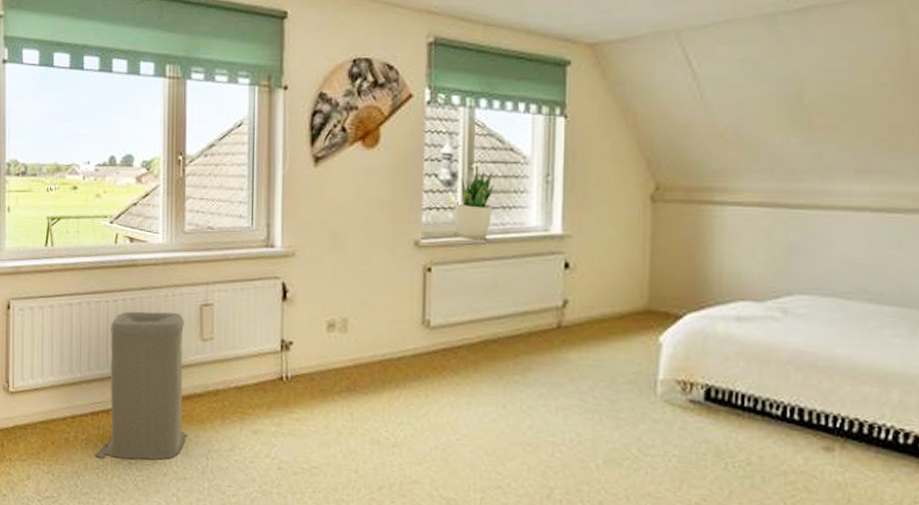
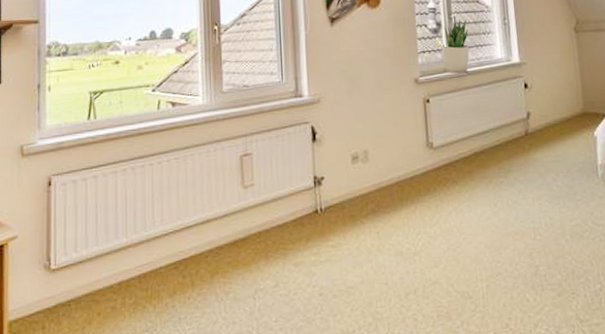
laundry basket: present [94,311,187,461] -> none [143,165,235,319]

